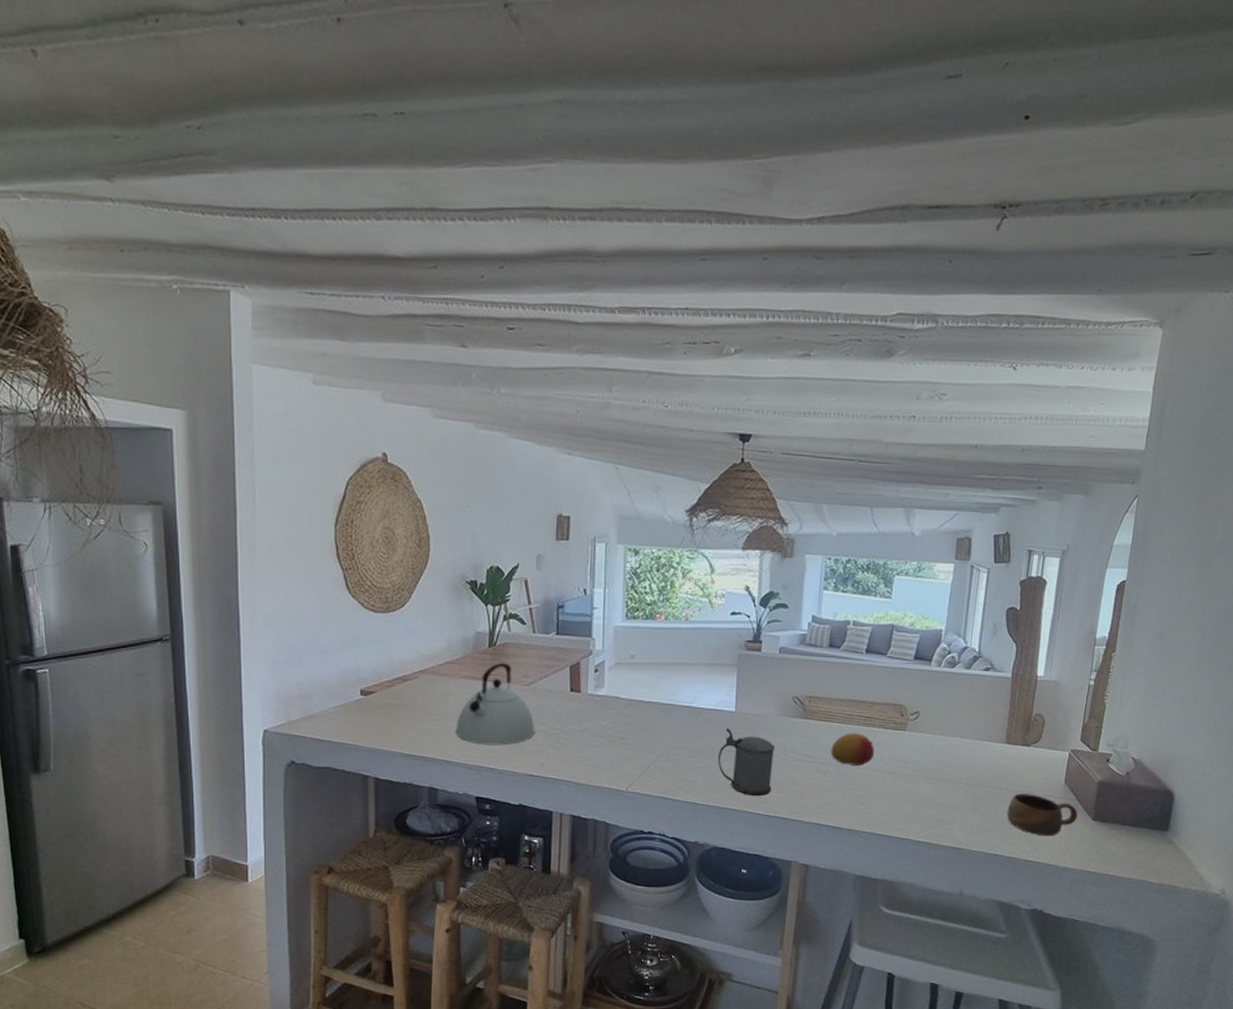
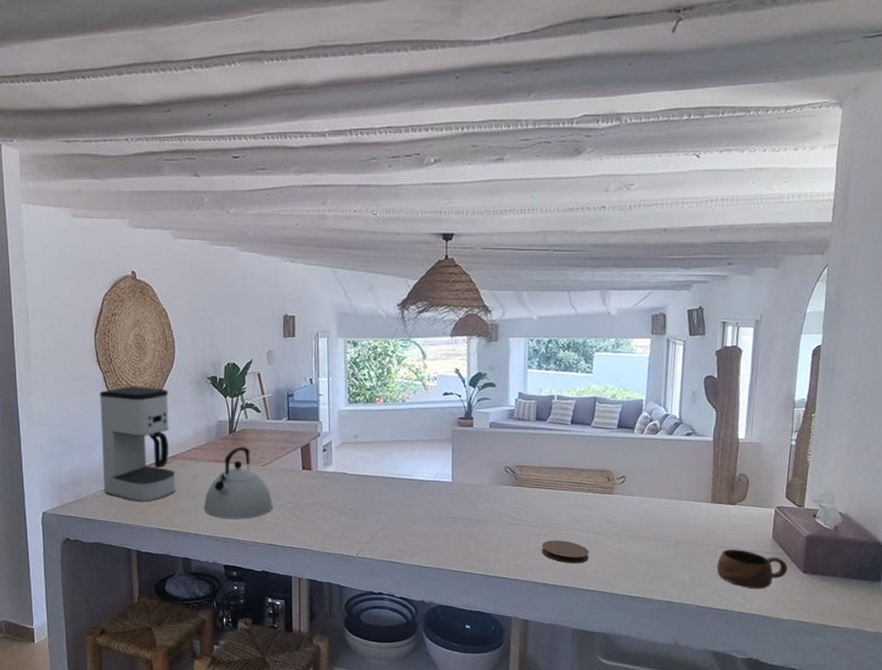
coffee maker: none [338,587,423,723] -> present [99,386,175,503]
beer stein: present [717,728,776,796] -> none [438,497,491,558]
coaster: none [826,779,877,805] -> present [541,540,589,564]
fruit: present [830,733,875,766] -> none [543,498,585,527]

